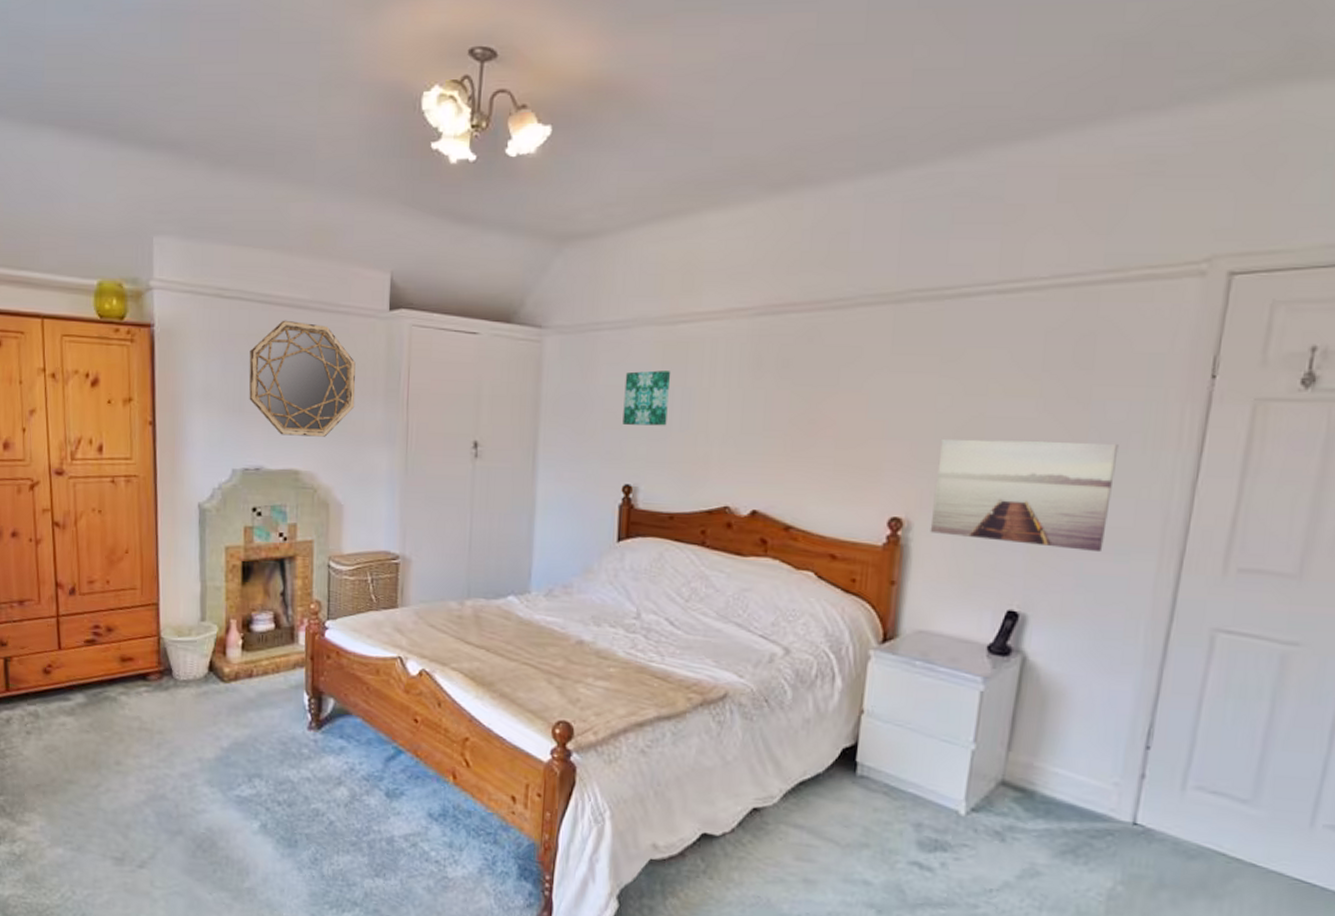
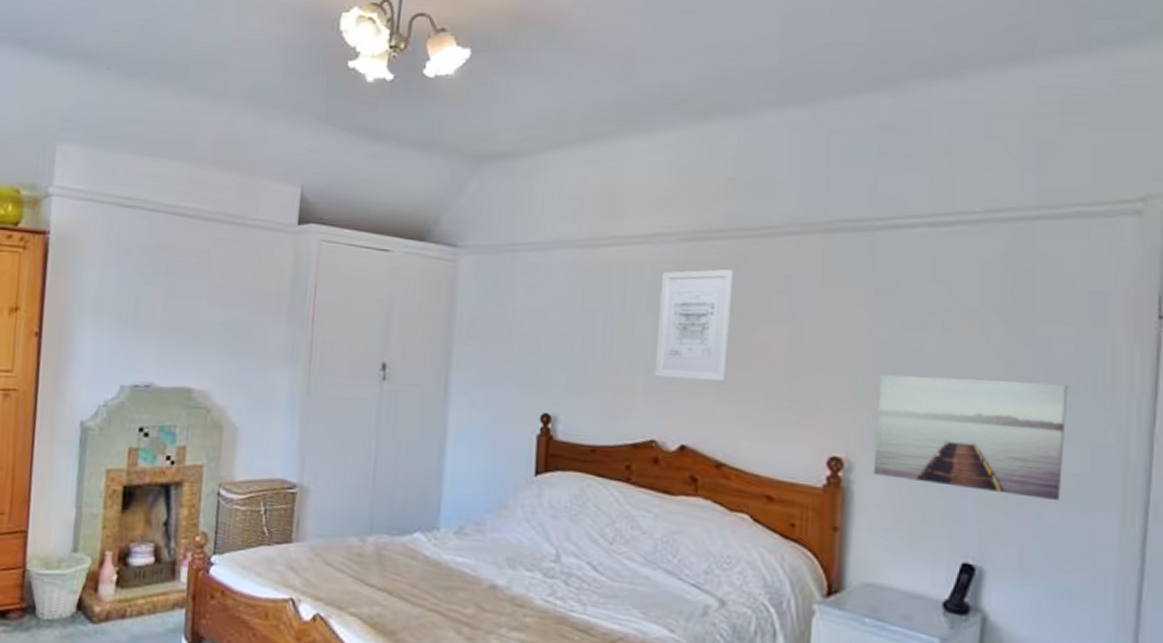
home mirror: present [249,320,356,437] -> none [144,231,260,354]
wall art: present [622,370,671,426] -> none [541,294,593,352]
wall art: none [729,341,806,450] -> present [654,268,733,381]

